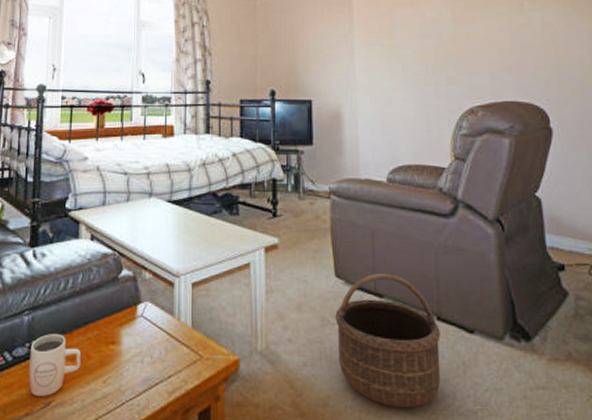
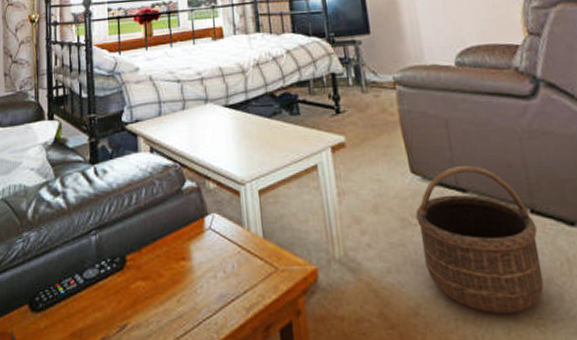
mug: present [29,334,82,396] -> none [100,253,153,319]

